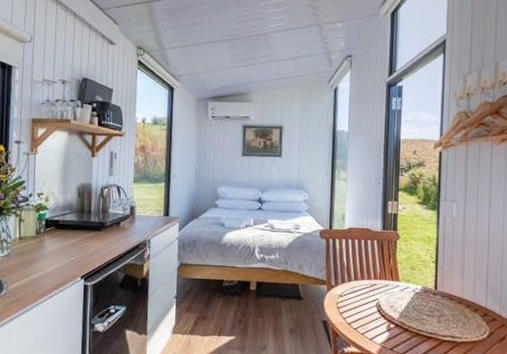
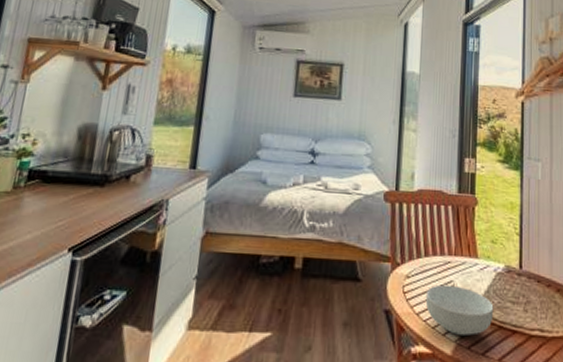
cereal bowl: none [355,302,412,341] -> present [425,284,494,337]

